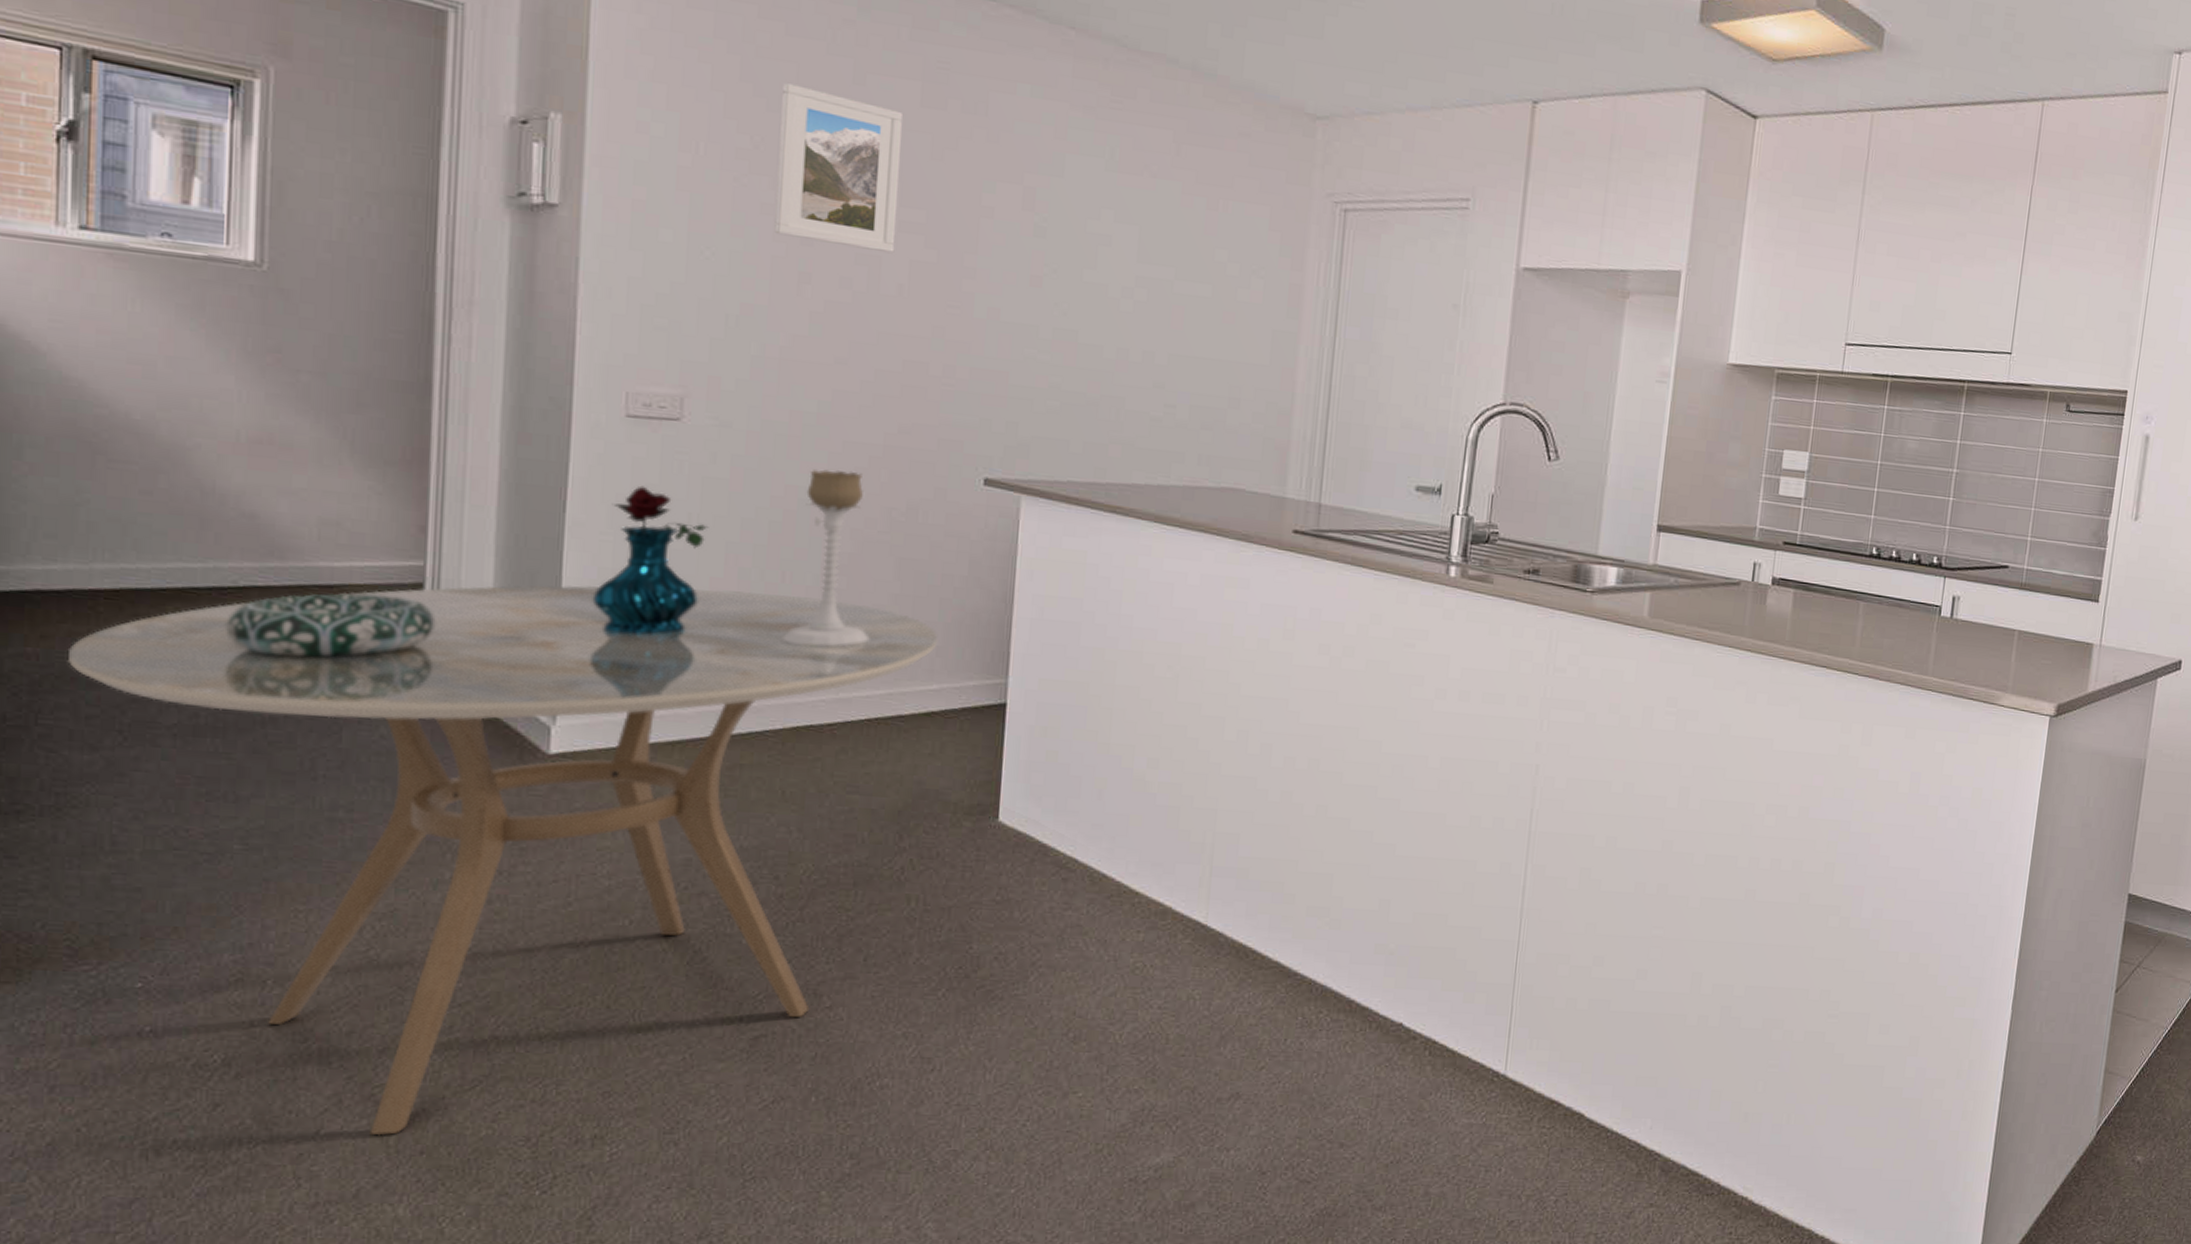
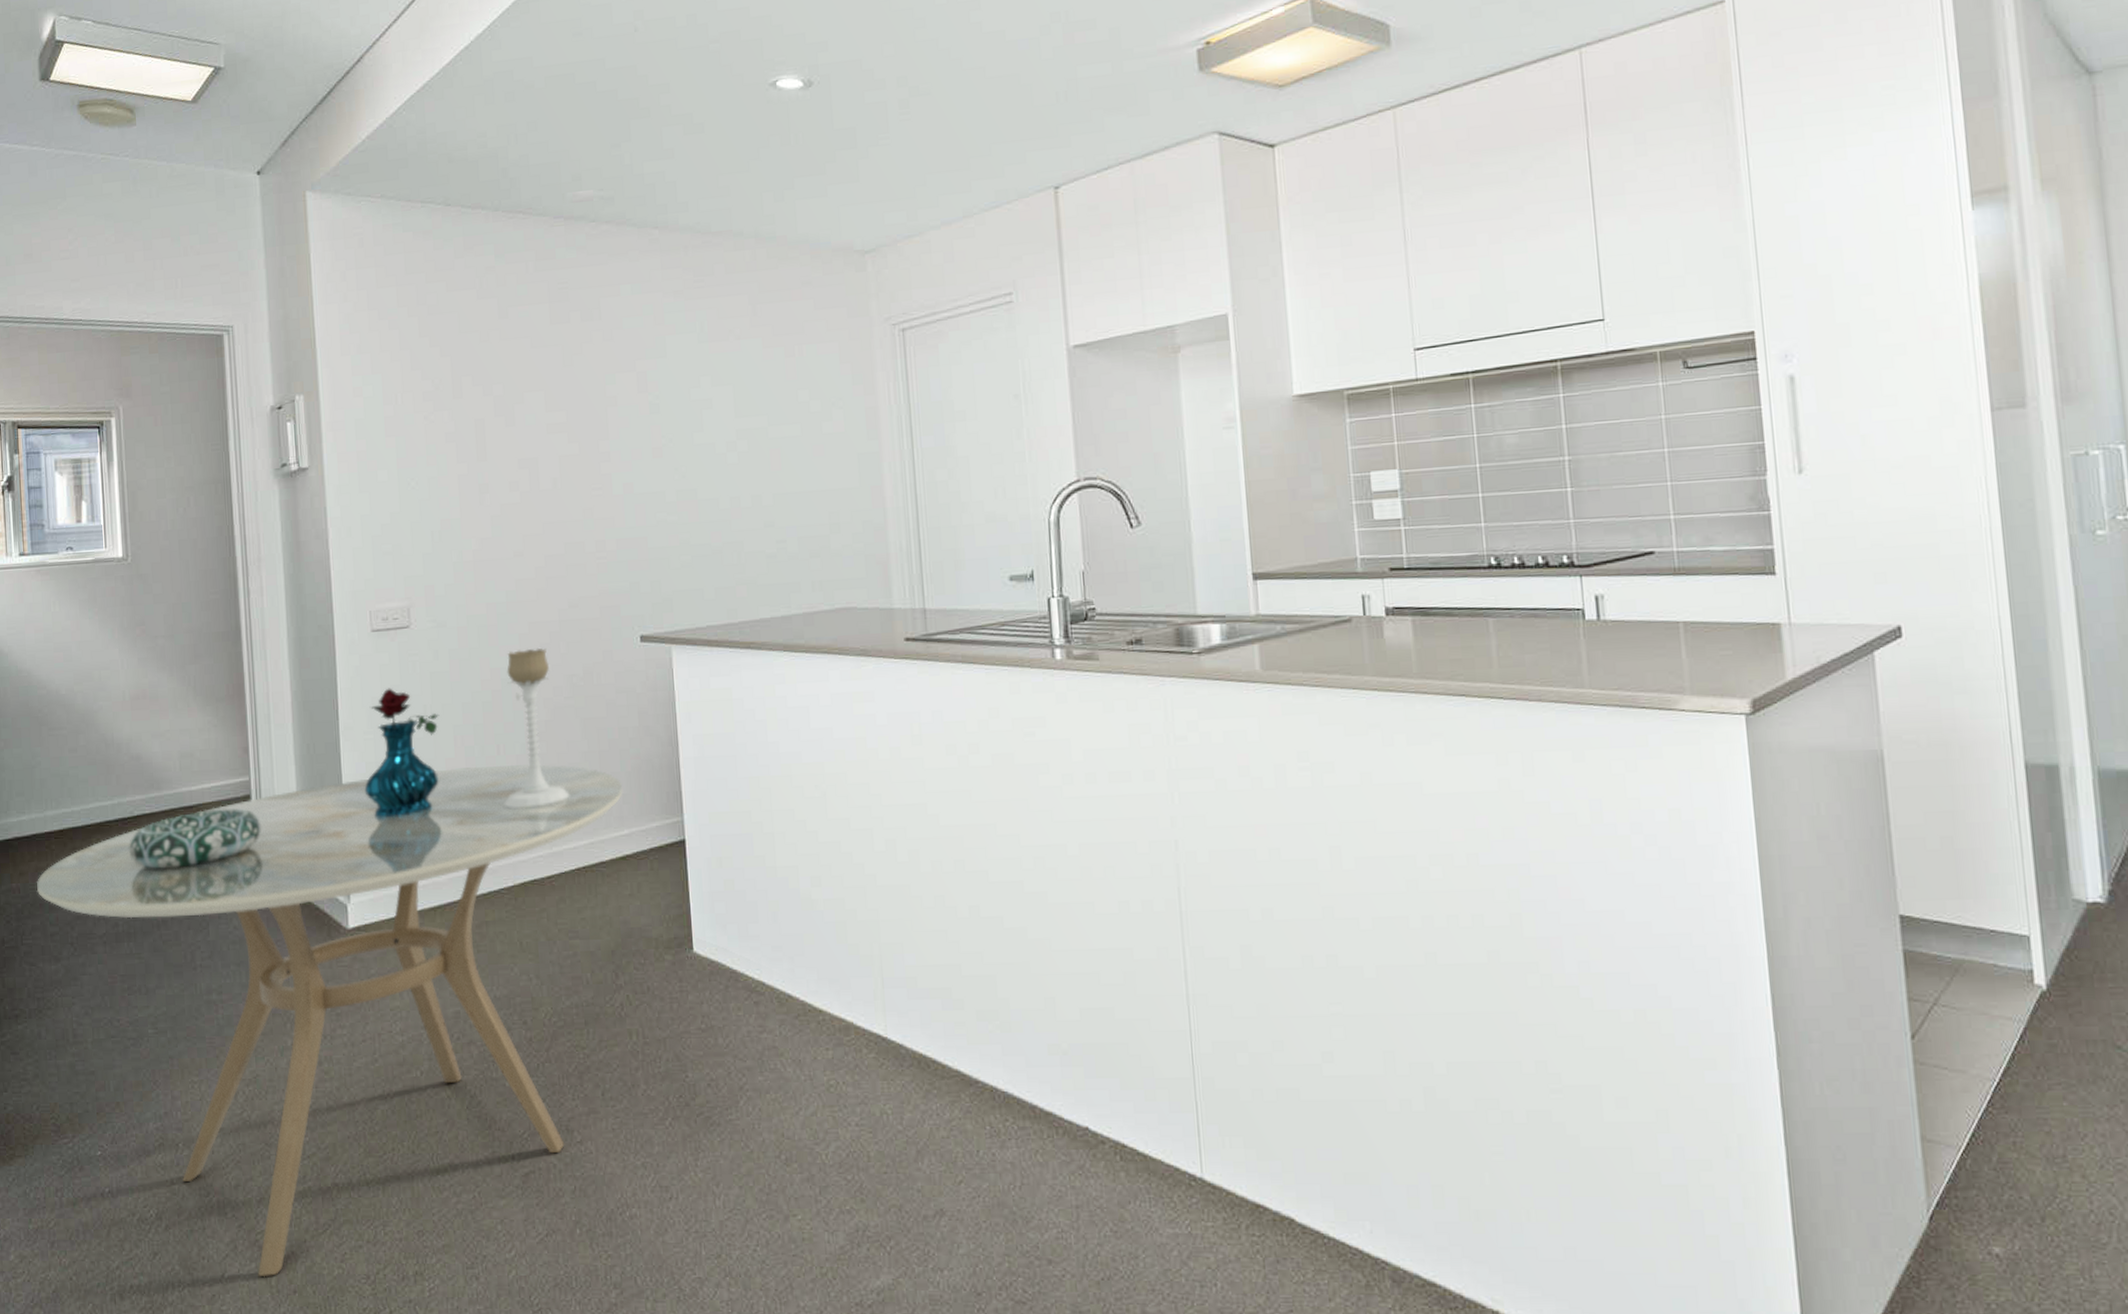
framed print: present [774,83,903,254] -> none [450,330,547,457]

